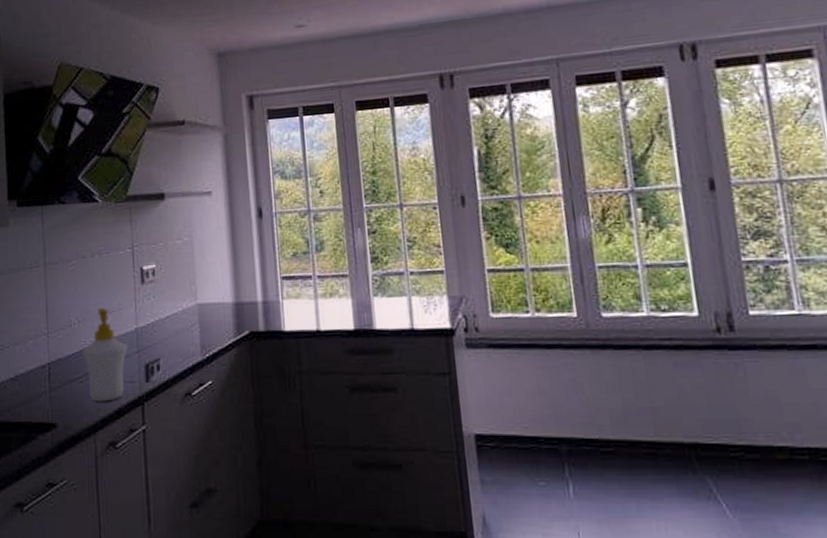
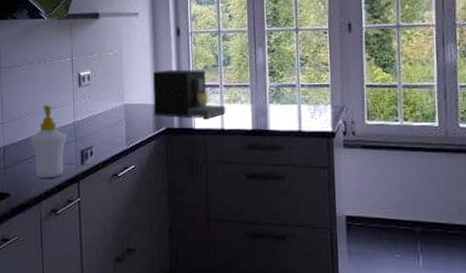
coffee maker: none [231,258,322,318] -> present [153,69,226,118]

